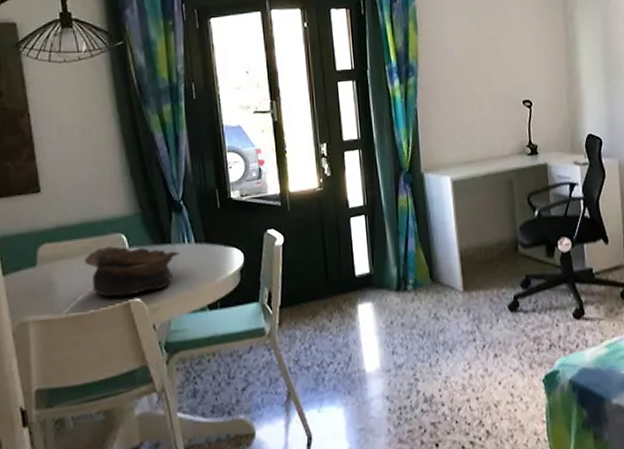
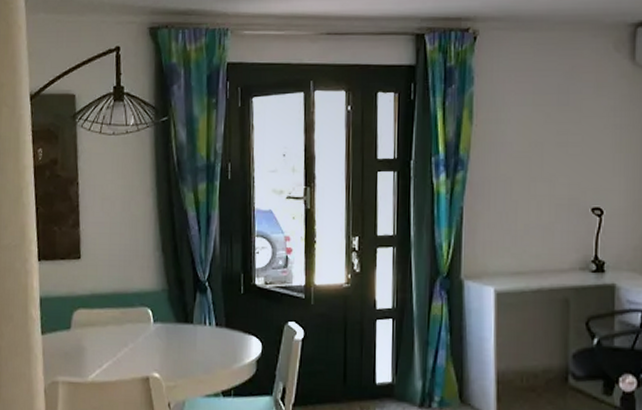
bowl: present [84,246,179,298] -> none [112,319,200,370]

